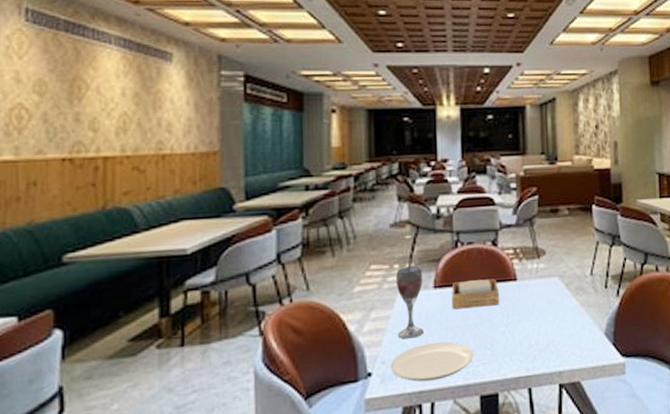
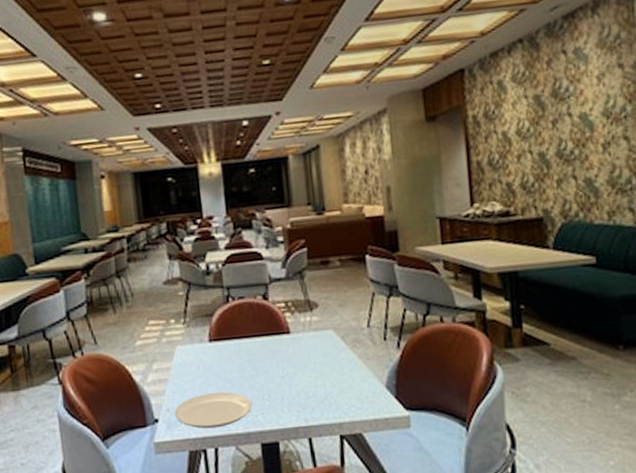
cup: present [395,266,424,339] -> none [172,321,203,389]
napkin holder: present [452,279,500,310] -> none [226,332,274,362]

